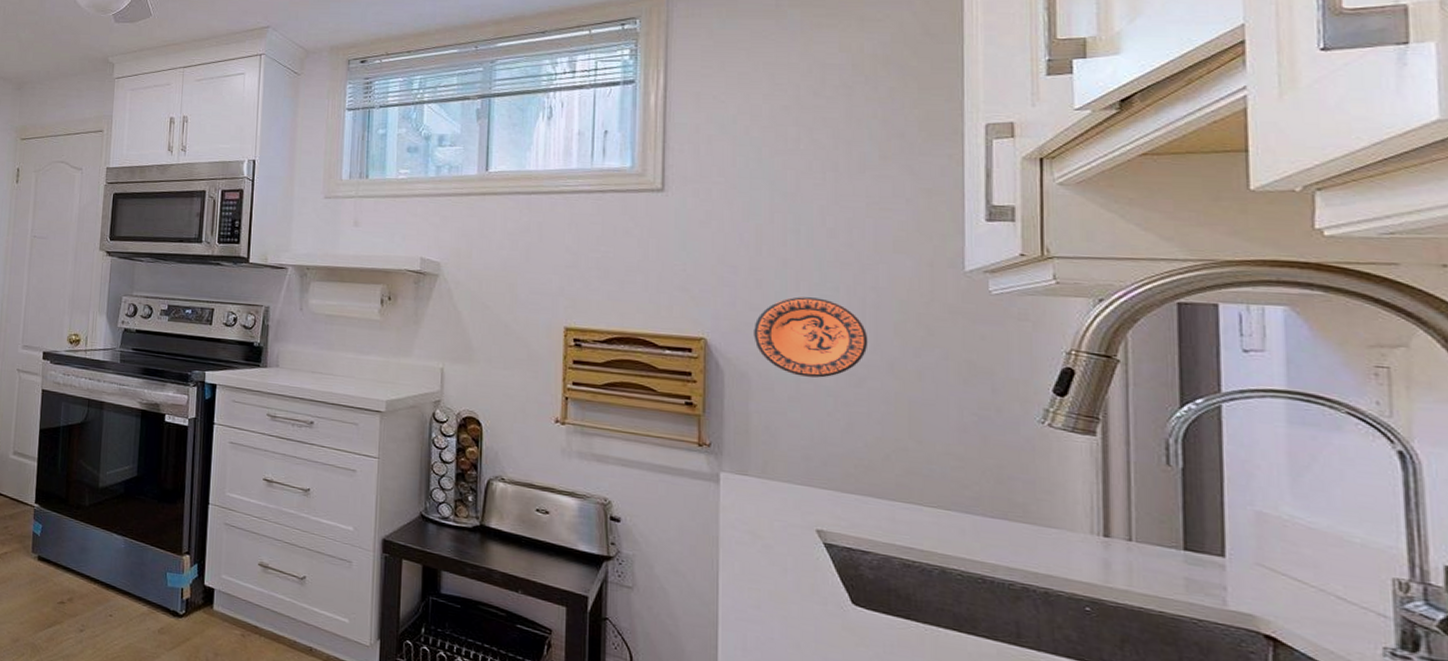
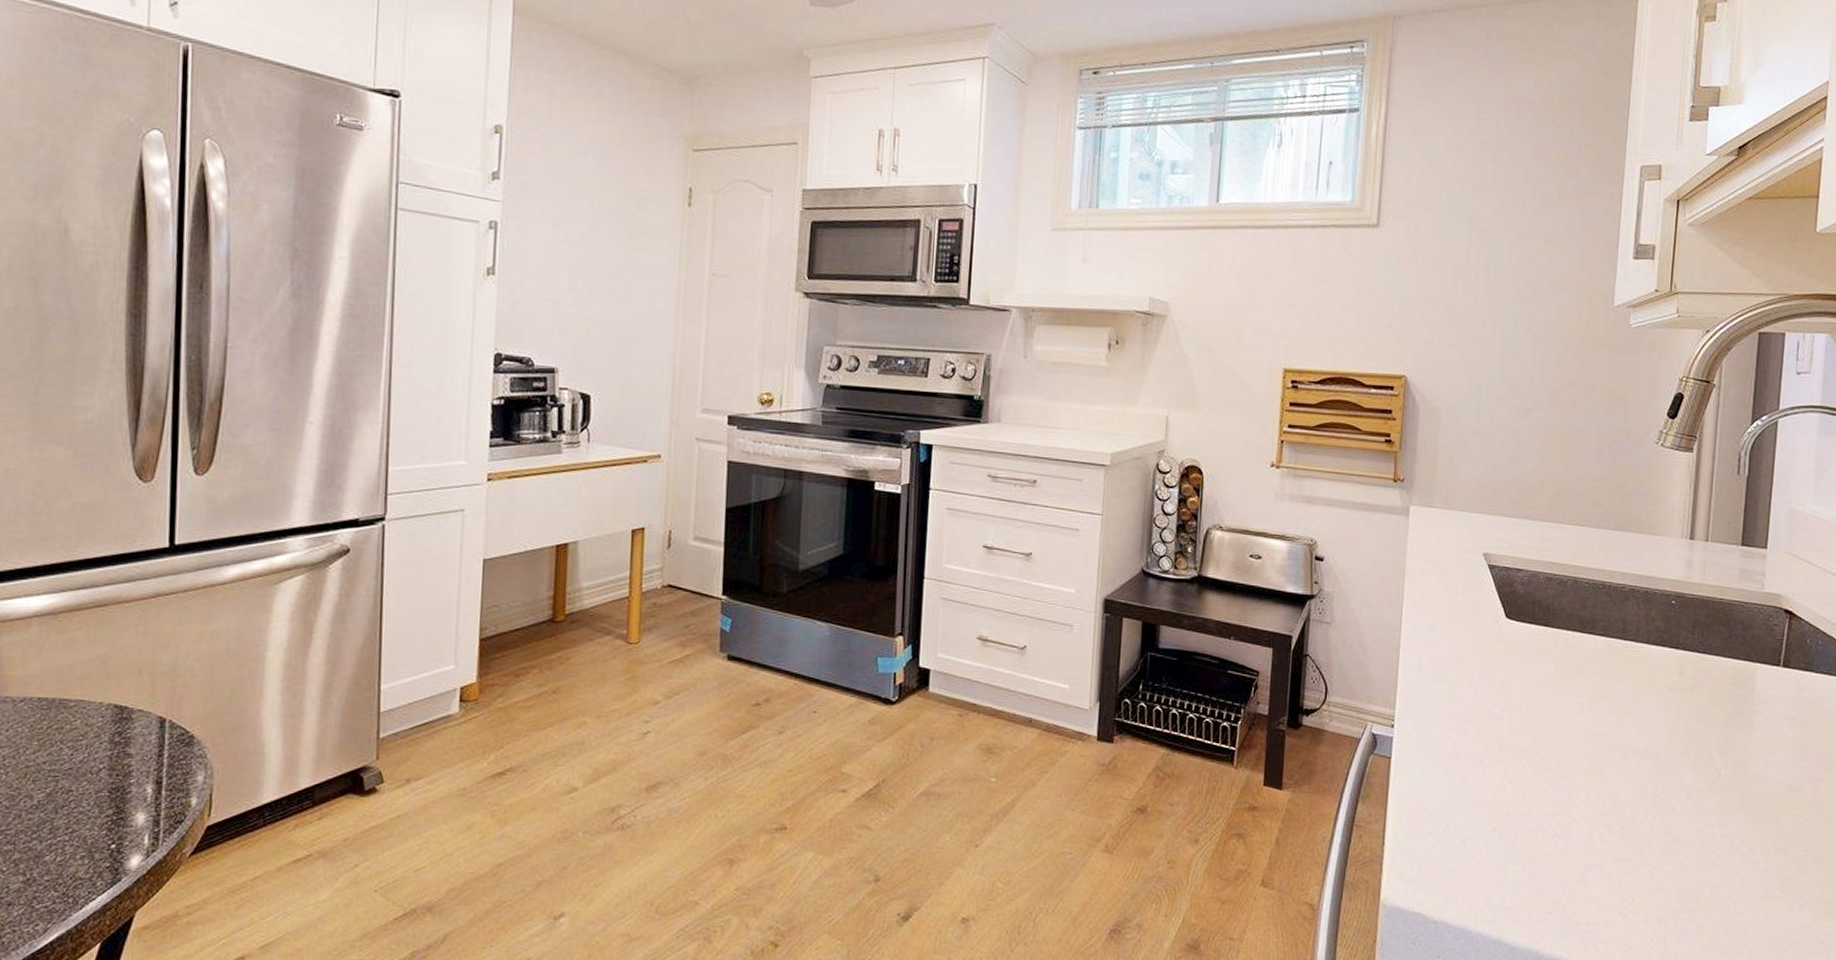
decorative plate: present [754,297,868,378] -> none [1446,333,1537,411]

